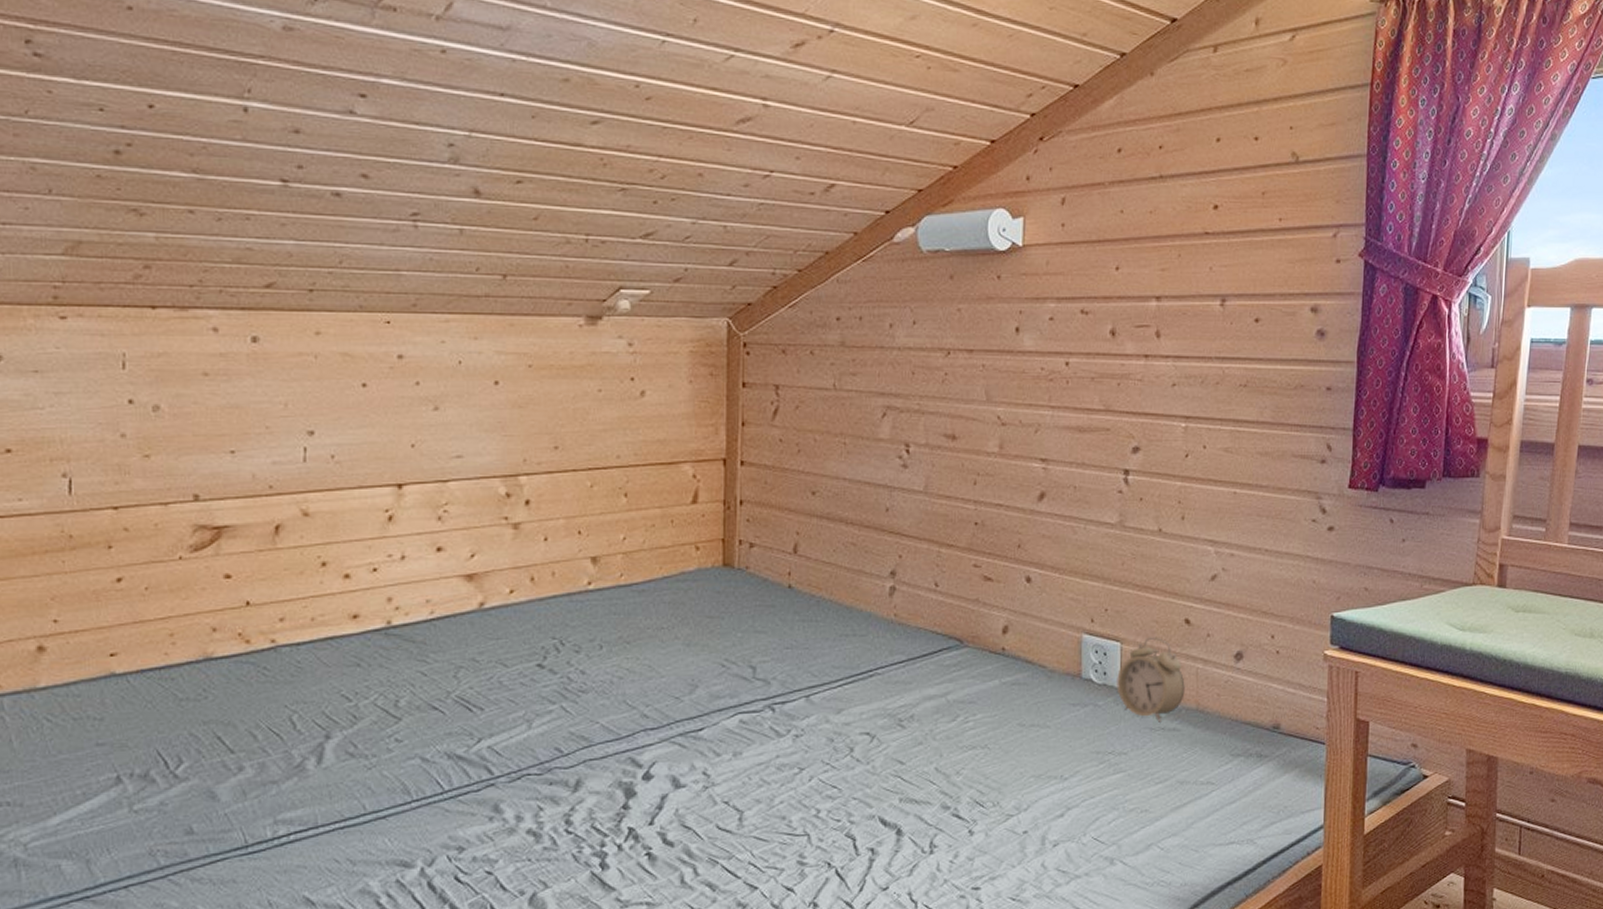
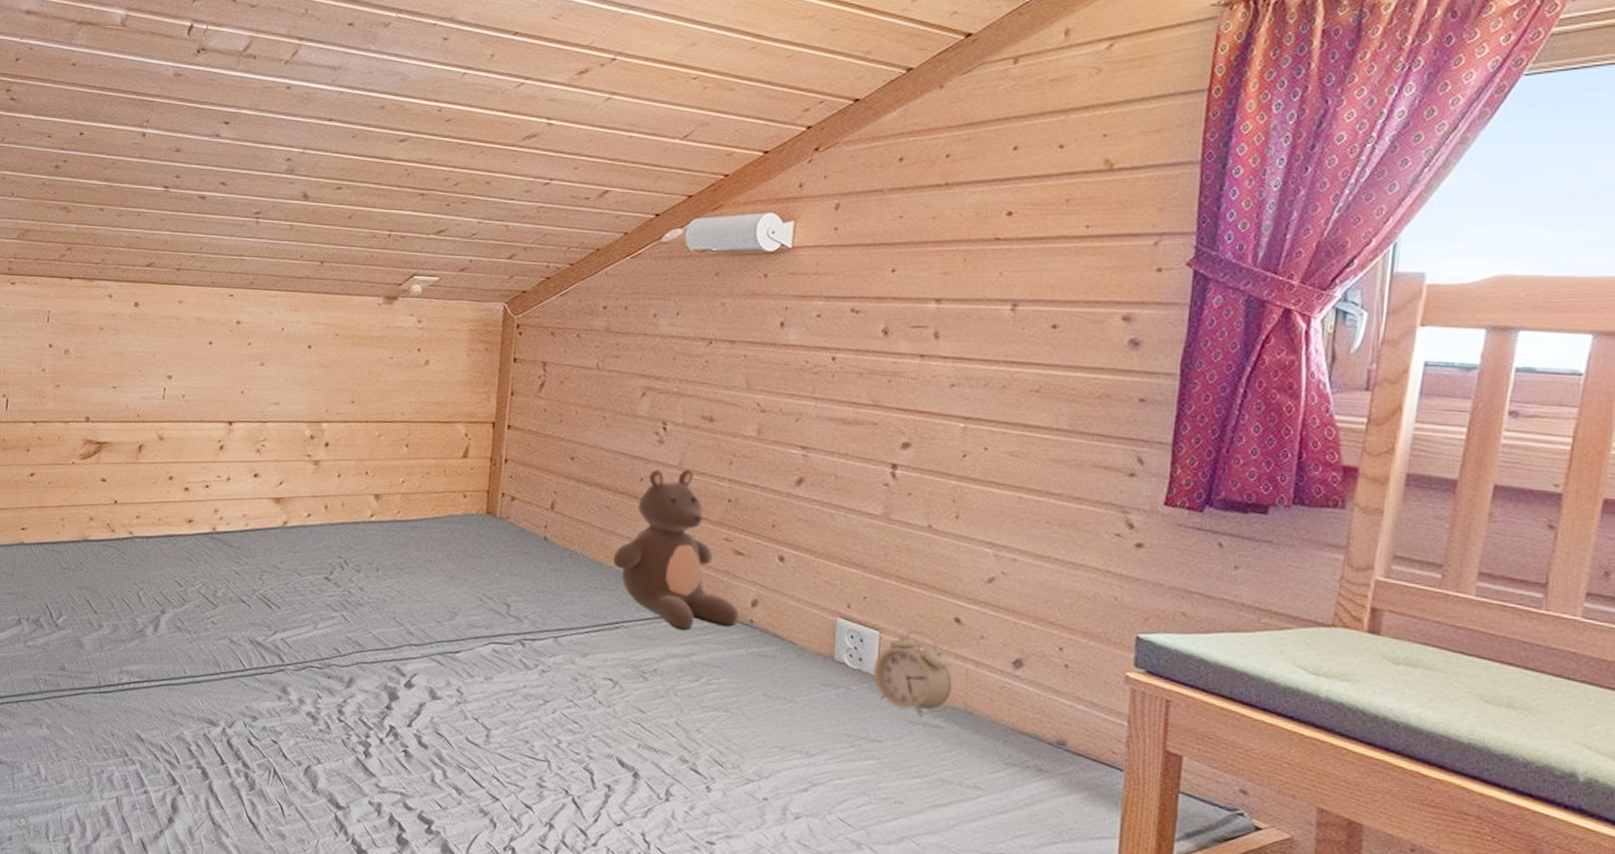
teddy bear: none [862,493,991,670] -> present [612,469,739,632]

